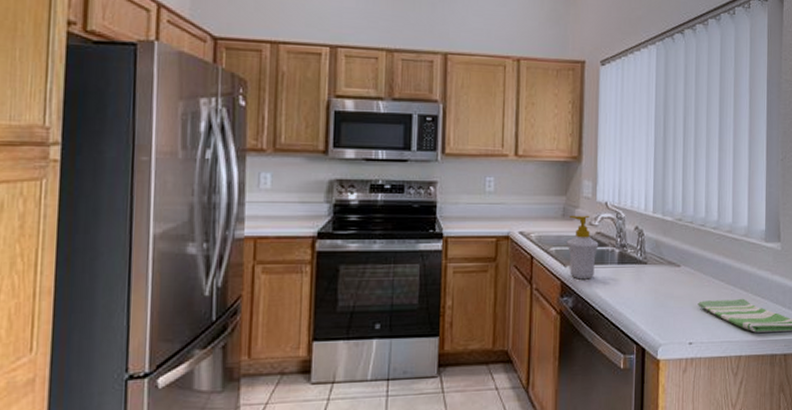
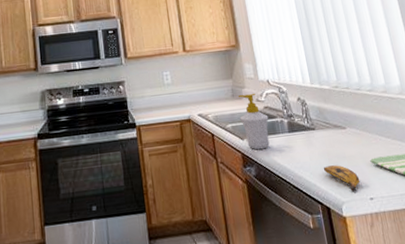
banana: none [647,305,683,335] -> present [323,165,360,192]

